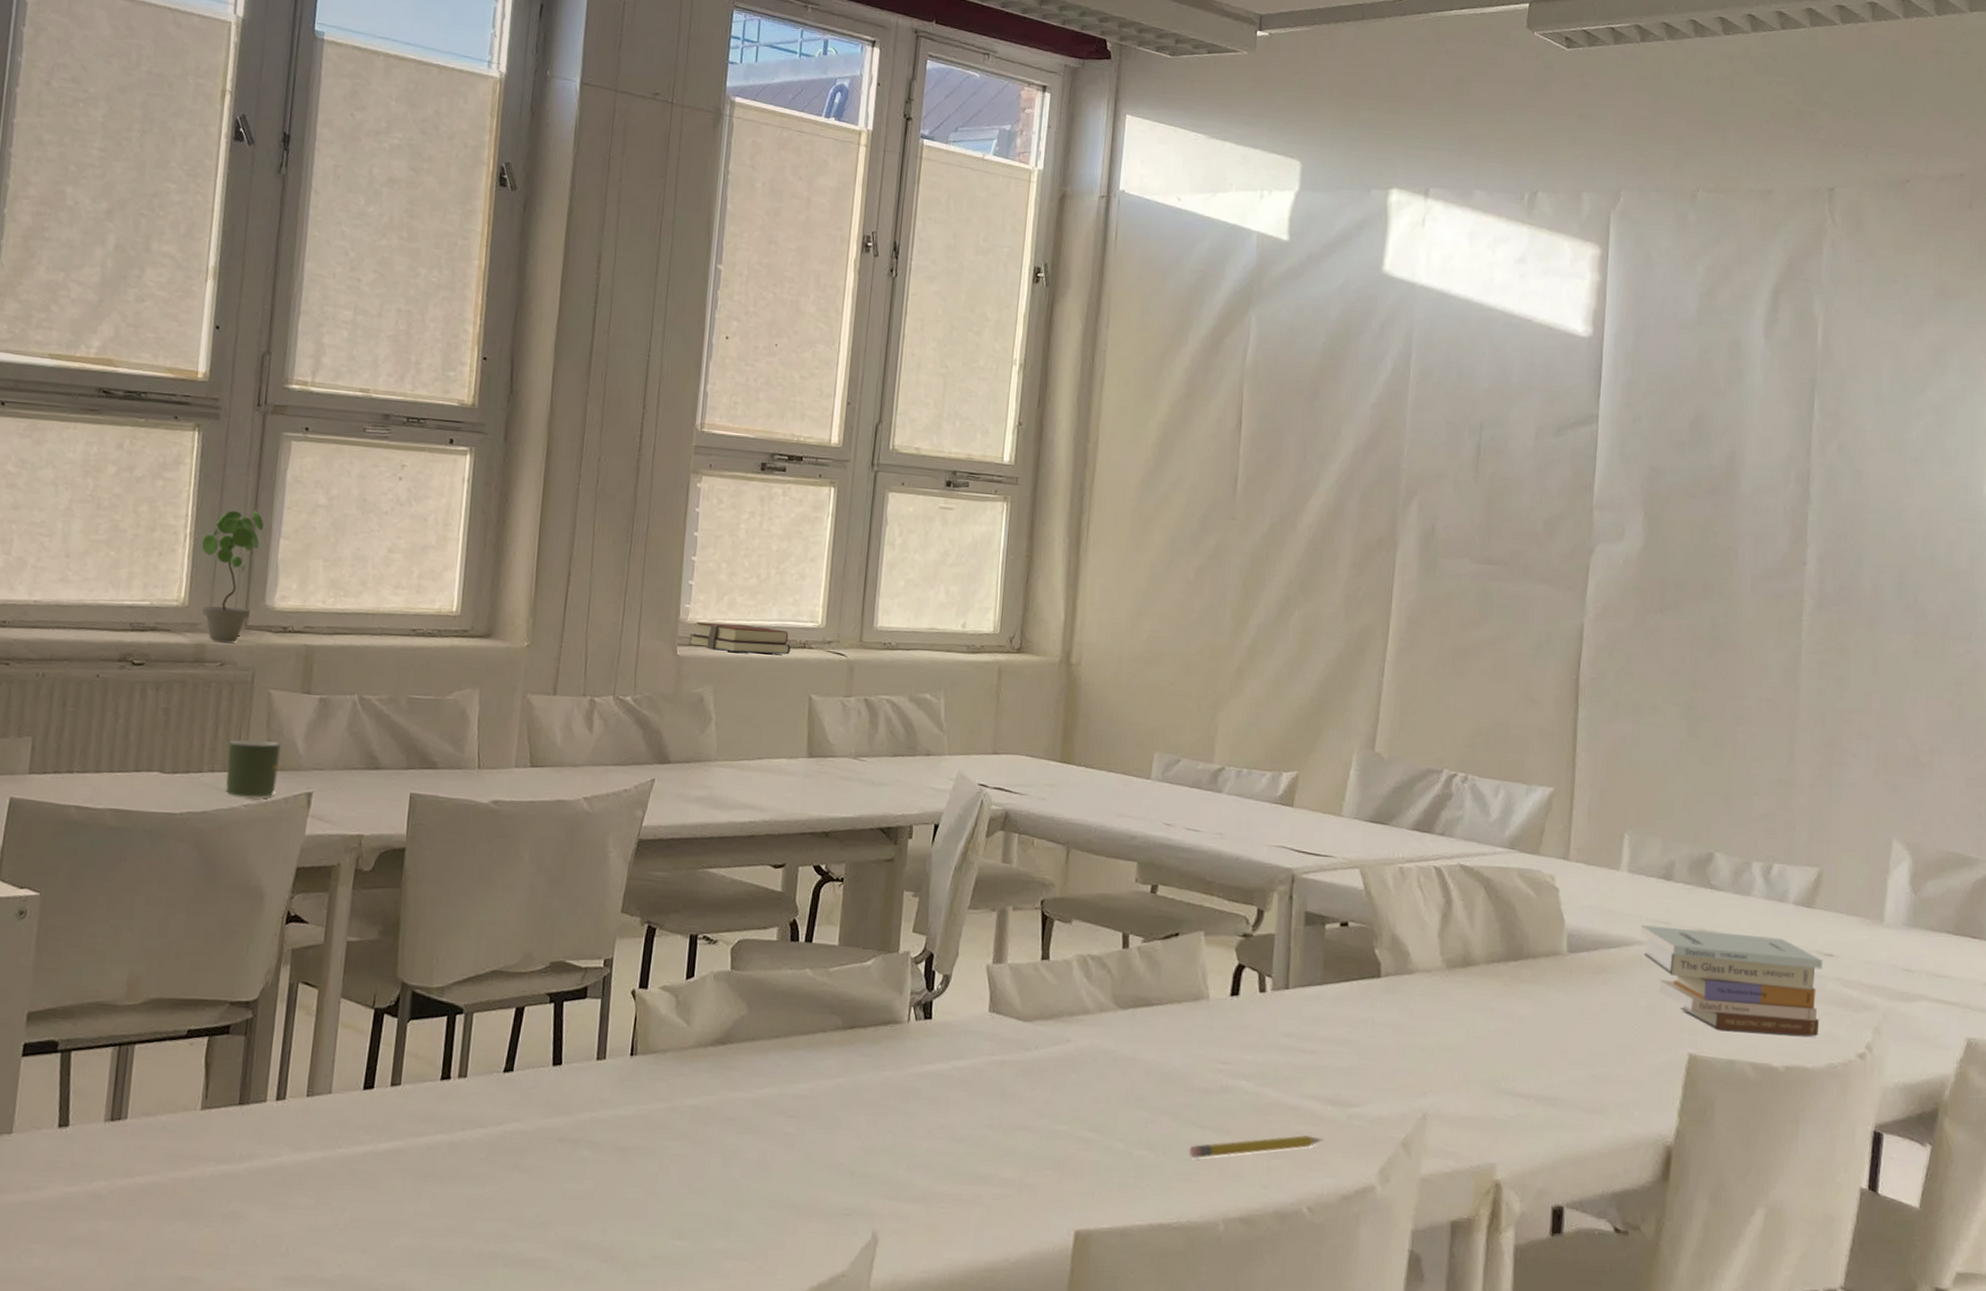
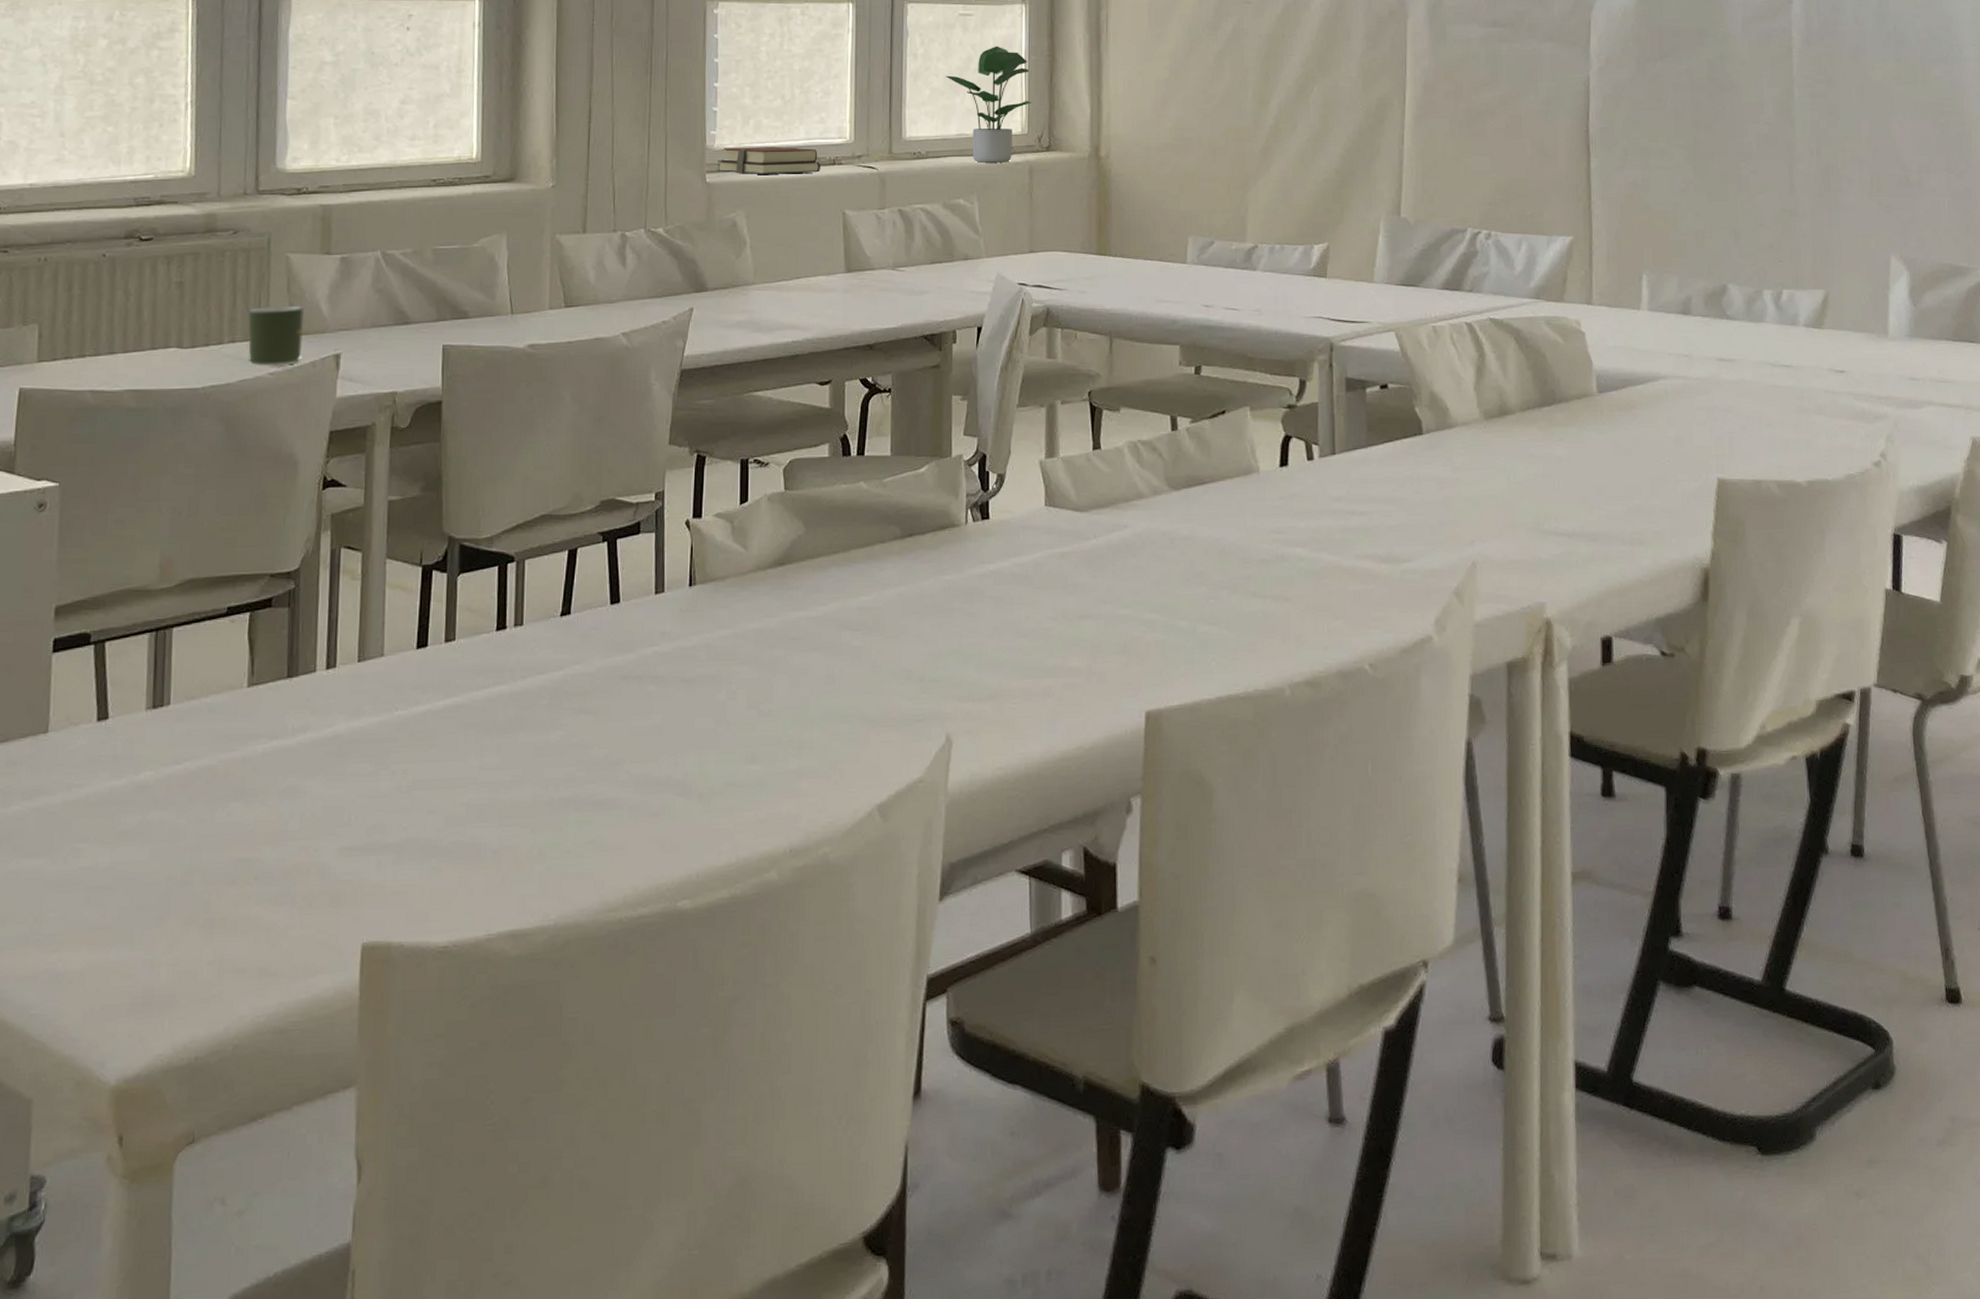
potted plant: present [201,510,264,643] -> none [204,73,269,210]
potted plant: none [921,542,1006,661] -> present [945,45,1032,163]
pencil: present [1188,1135,1323,1158] -> none [1251,594,1379,628]
books: present [1640,925,1823,1037] -> none [1663,359,1836,453]

